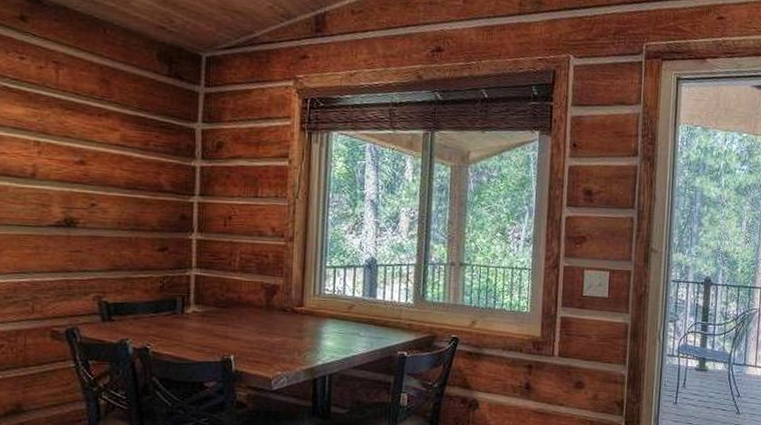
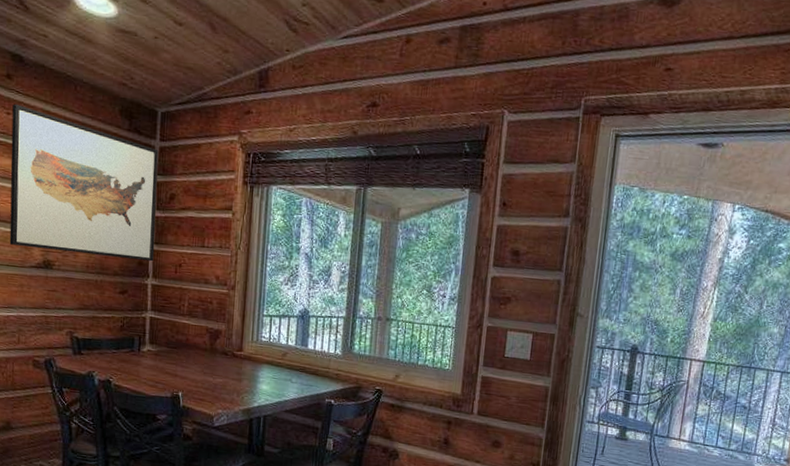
wall art: none [22,47,204,215] -> present [9,103,159,262]

